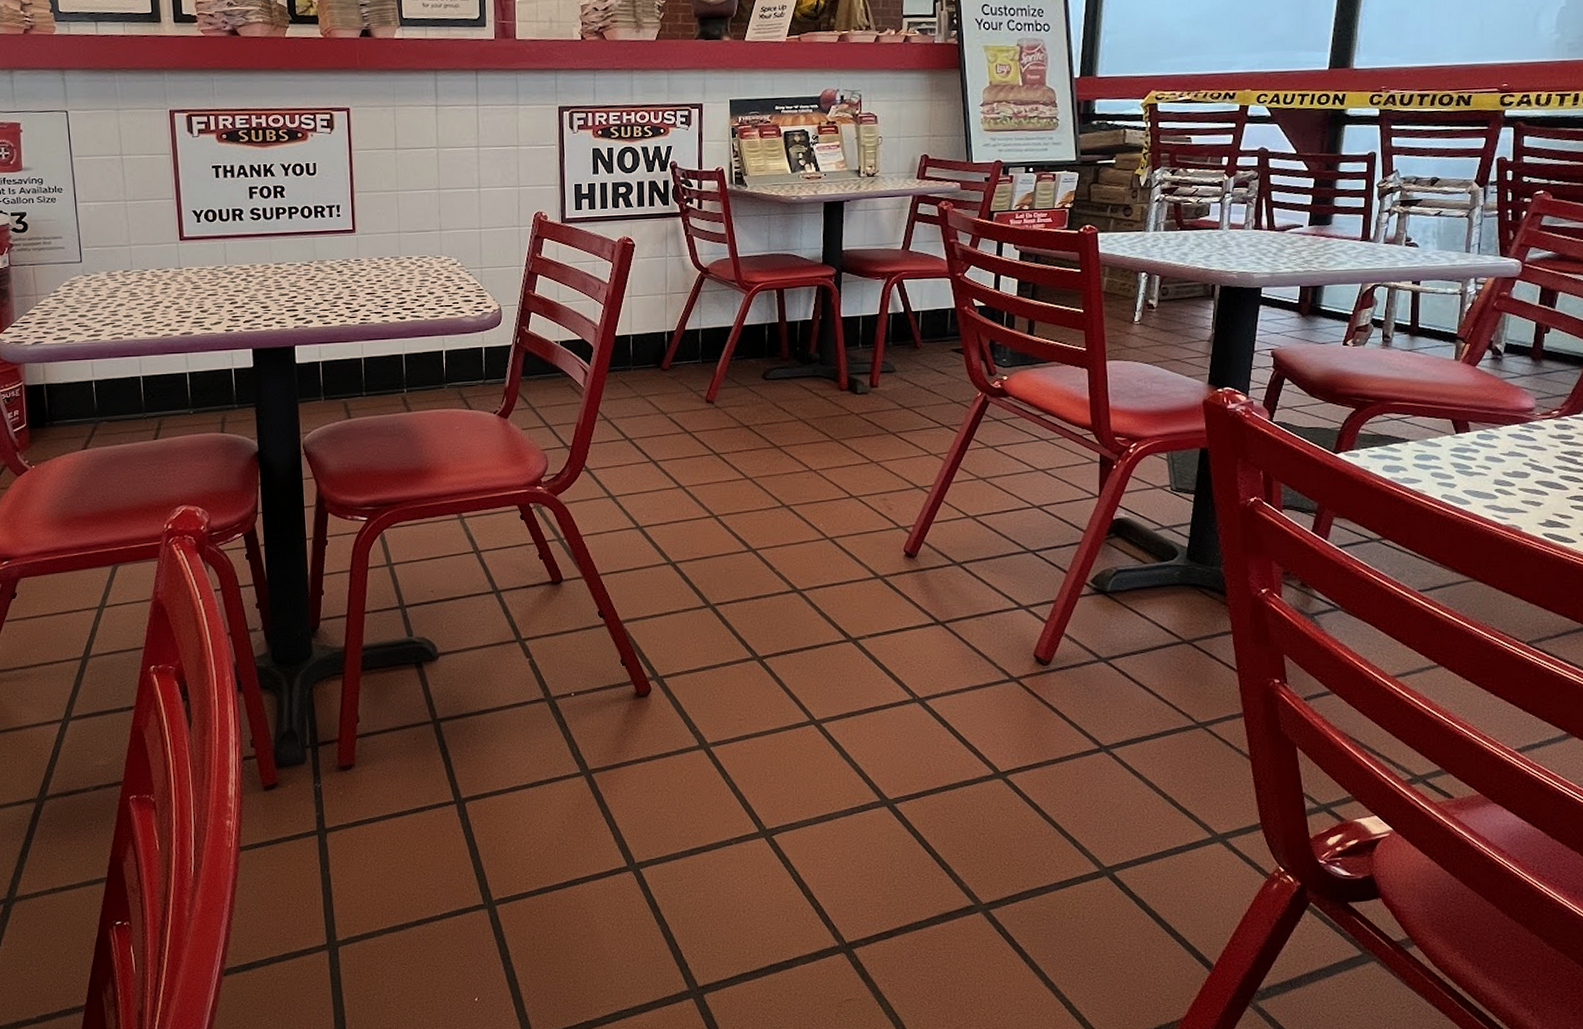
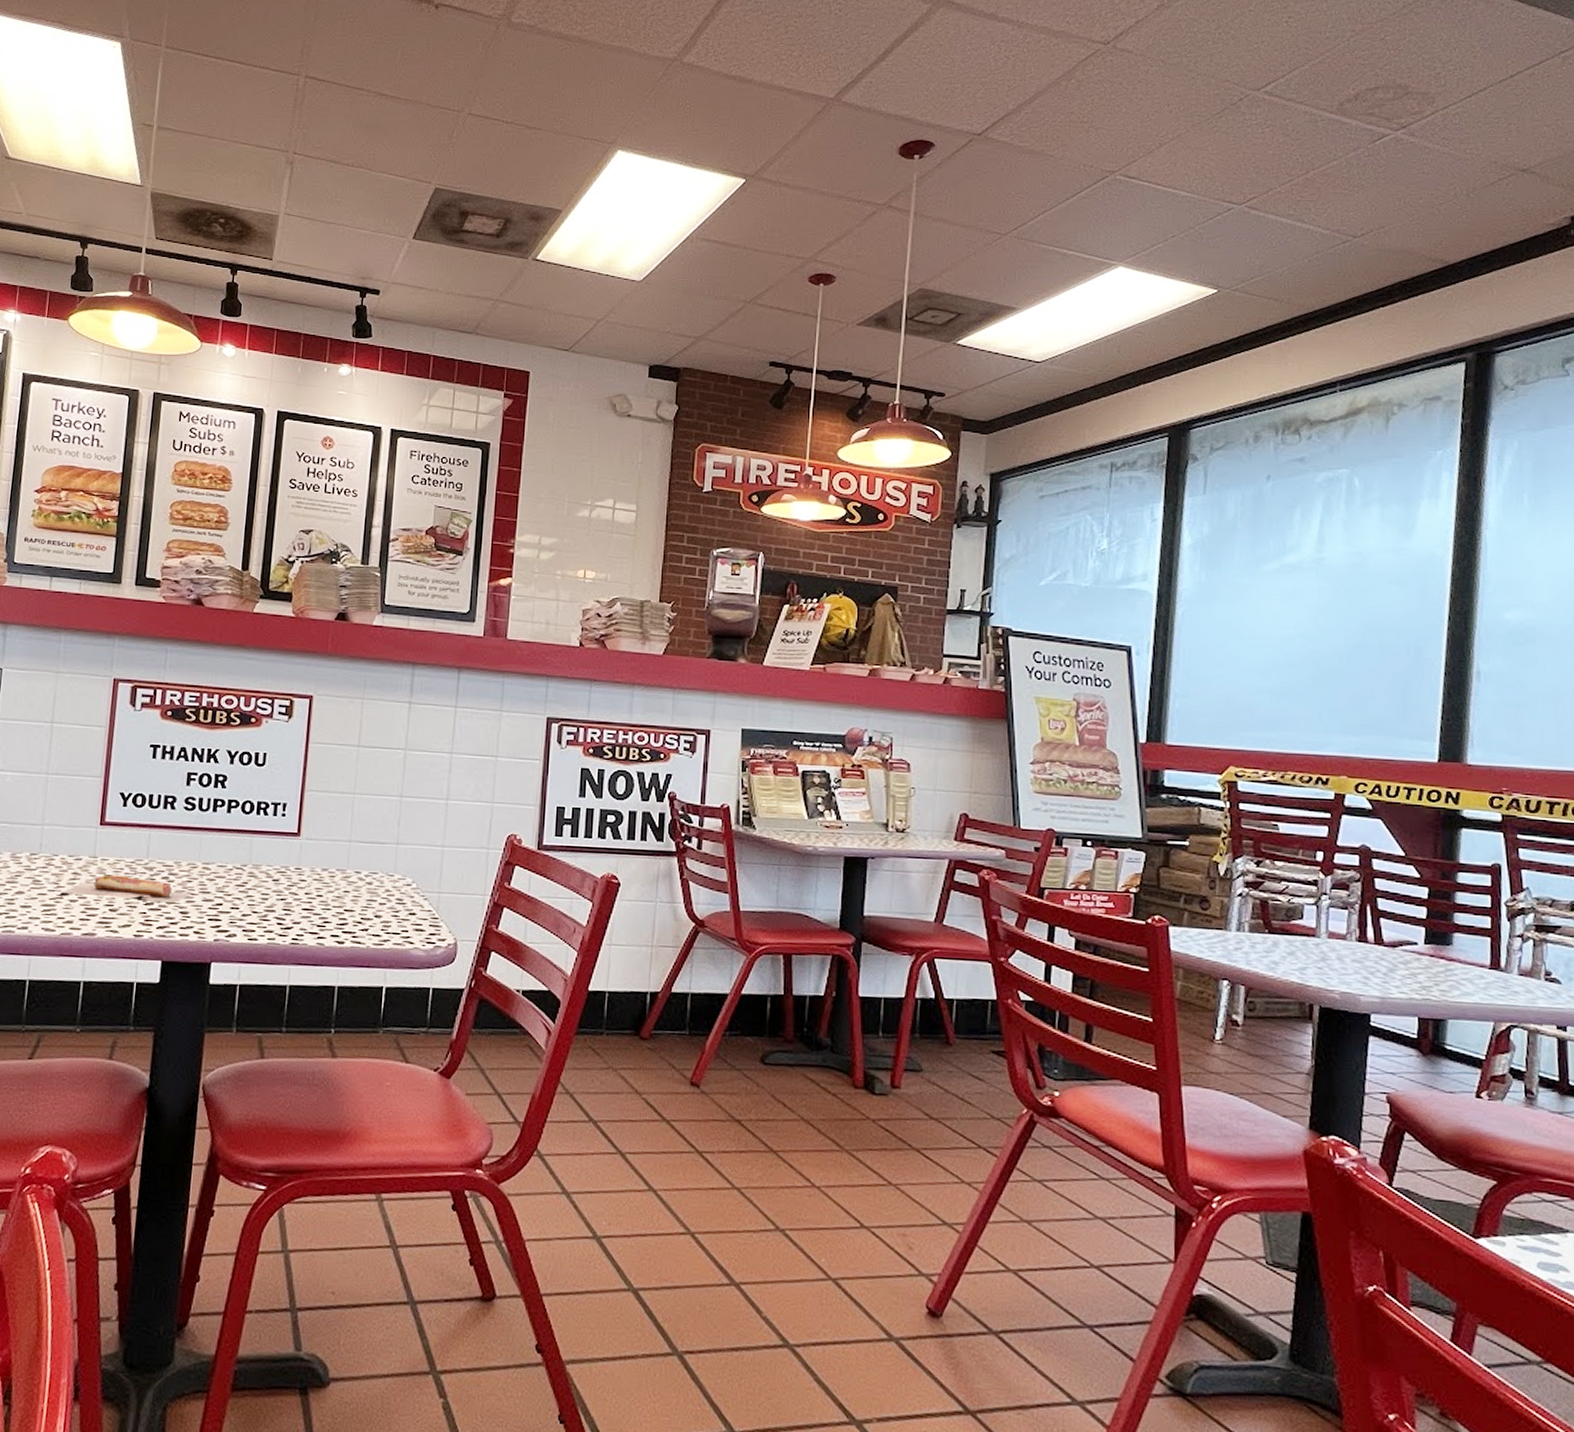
sandwich: none [155,281,269,304] -> present [60,875,192,904]

